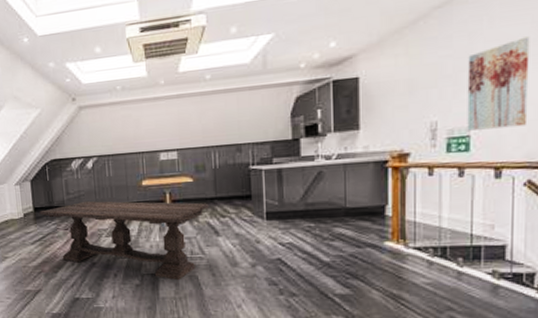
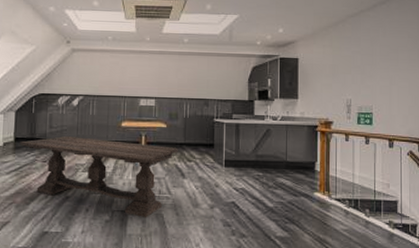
wall art: present [467,36,530,131] -> none [370,46,408,110]

